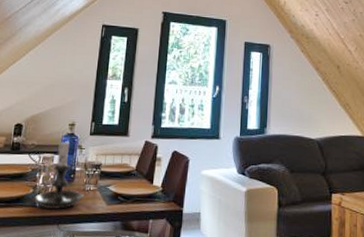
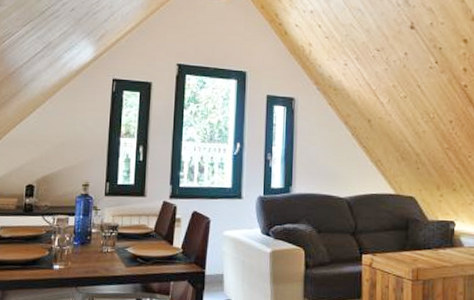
candle holder: present [34,139,84,210] -> none [50,200,102,272]

